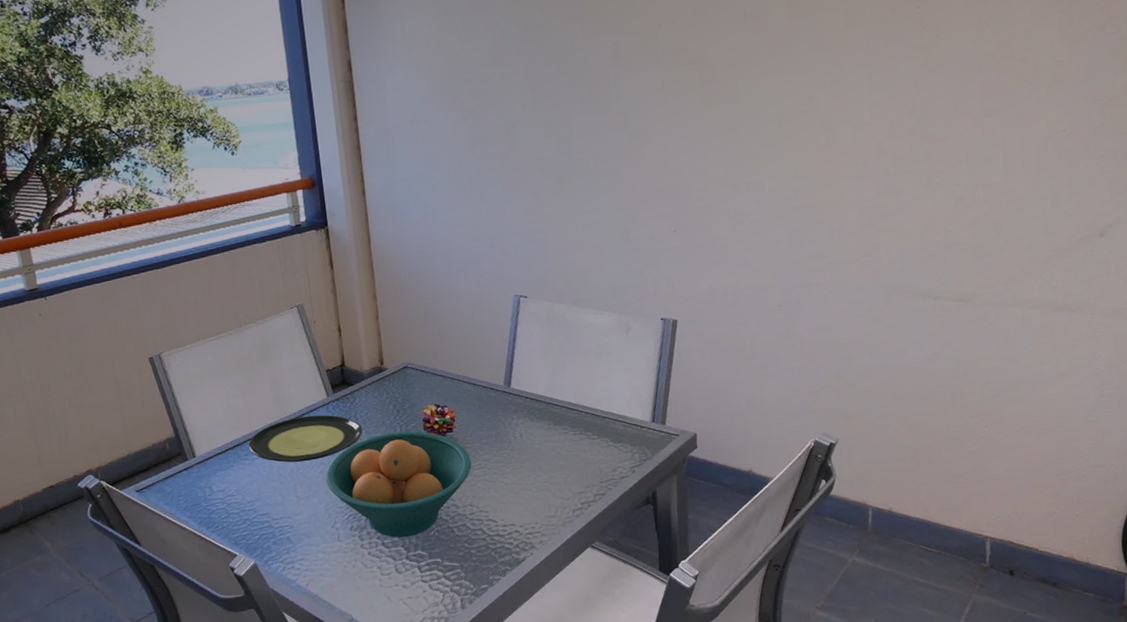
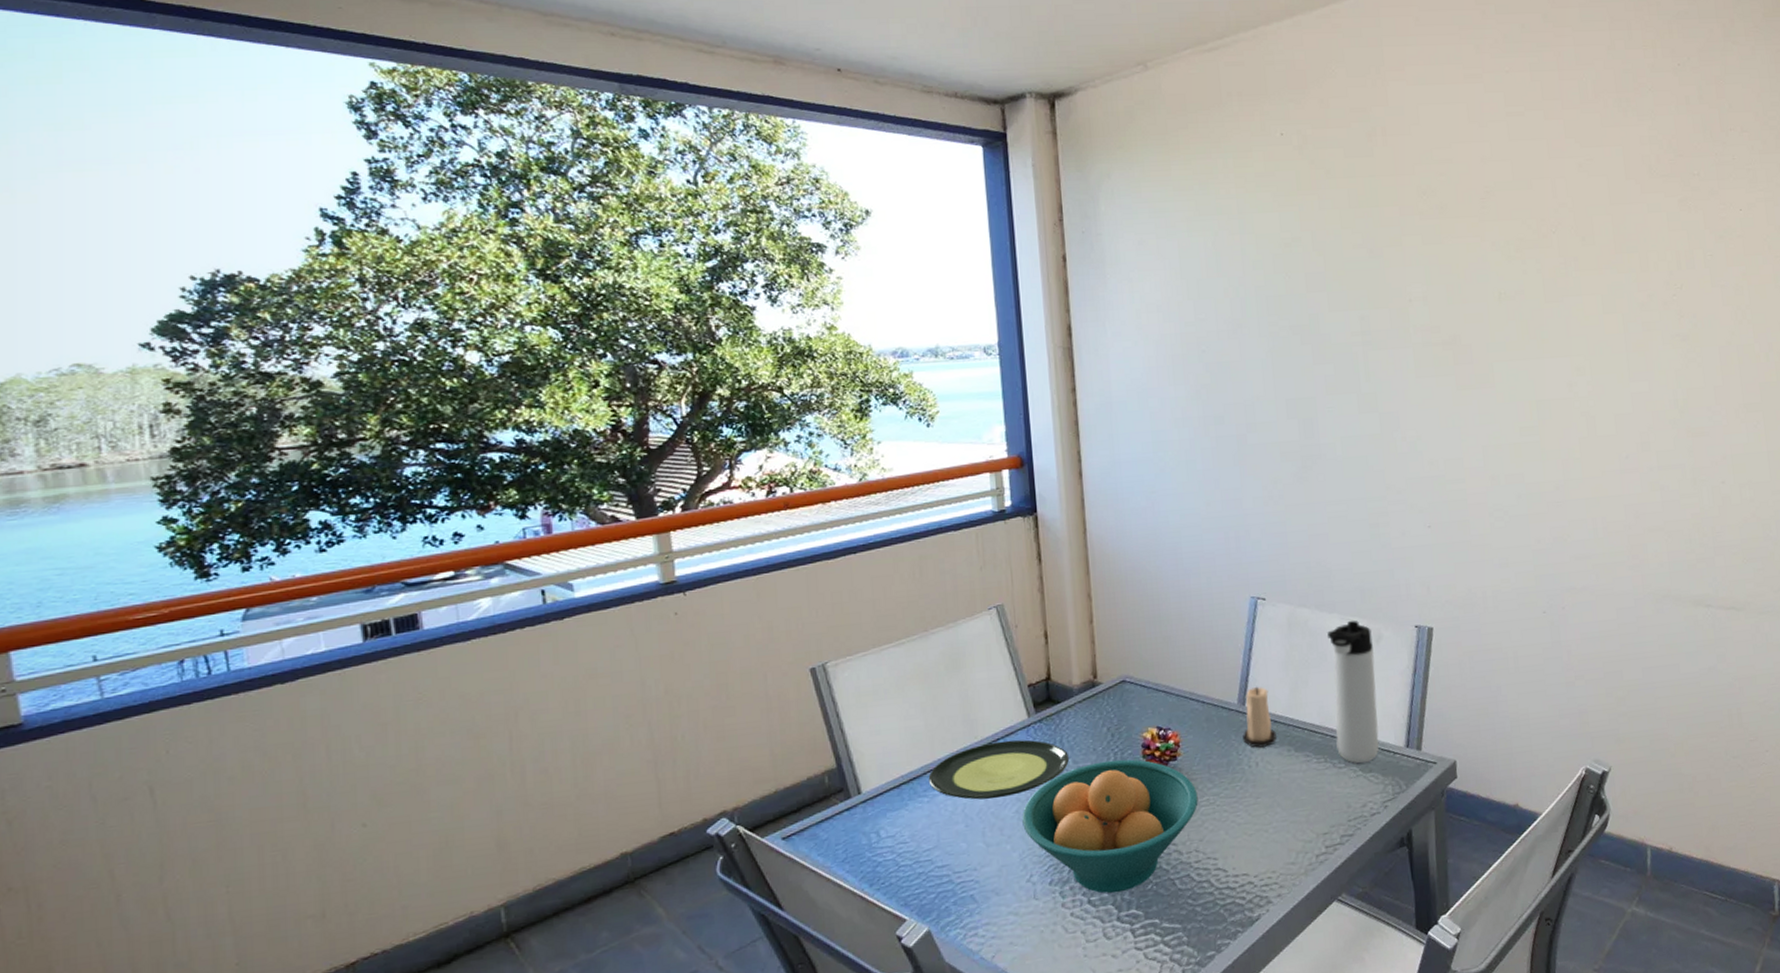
candle: none [509,371,538,422] -> present [1243,686,1277,748]
thermos bottle: none [582,314,628,436] -> present [1327,620,1380,764]

